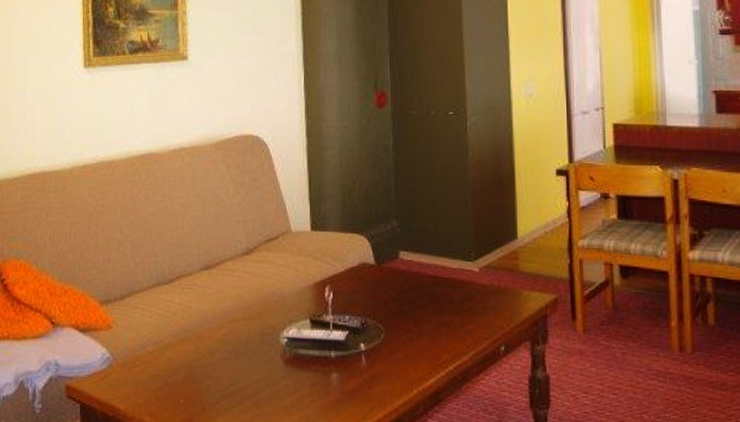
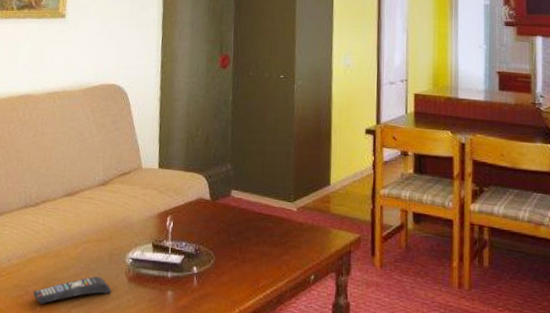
remote control: none [174,361,266,396] -> present [33,276,112,304]

